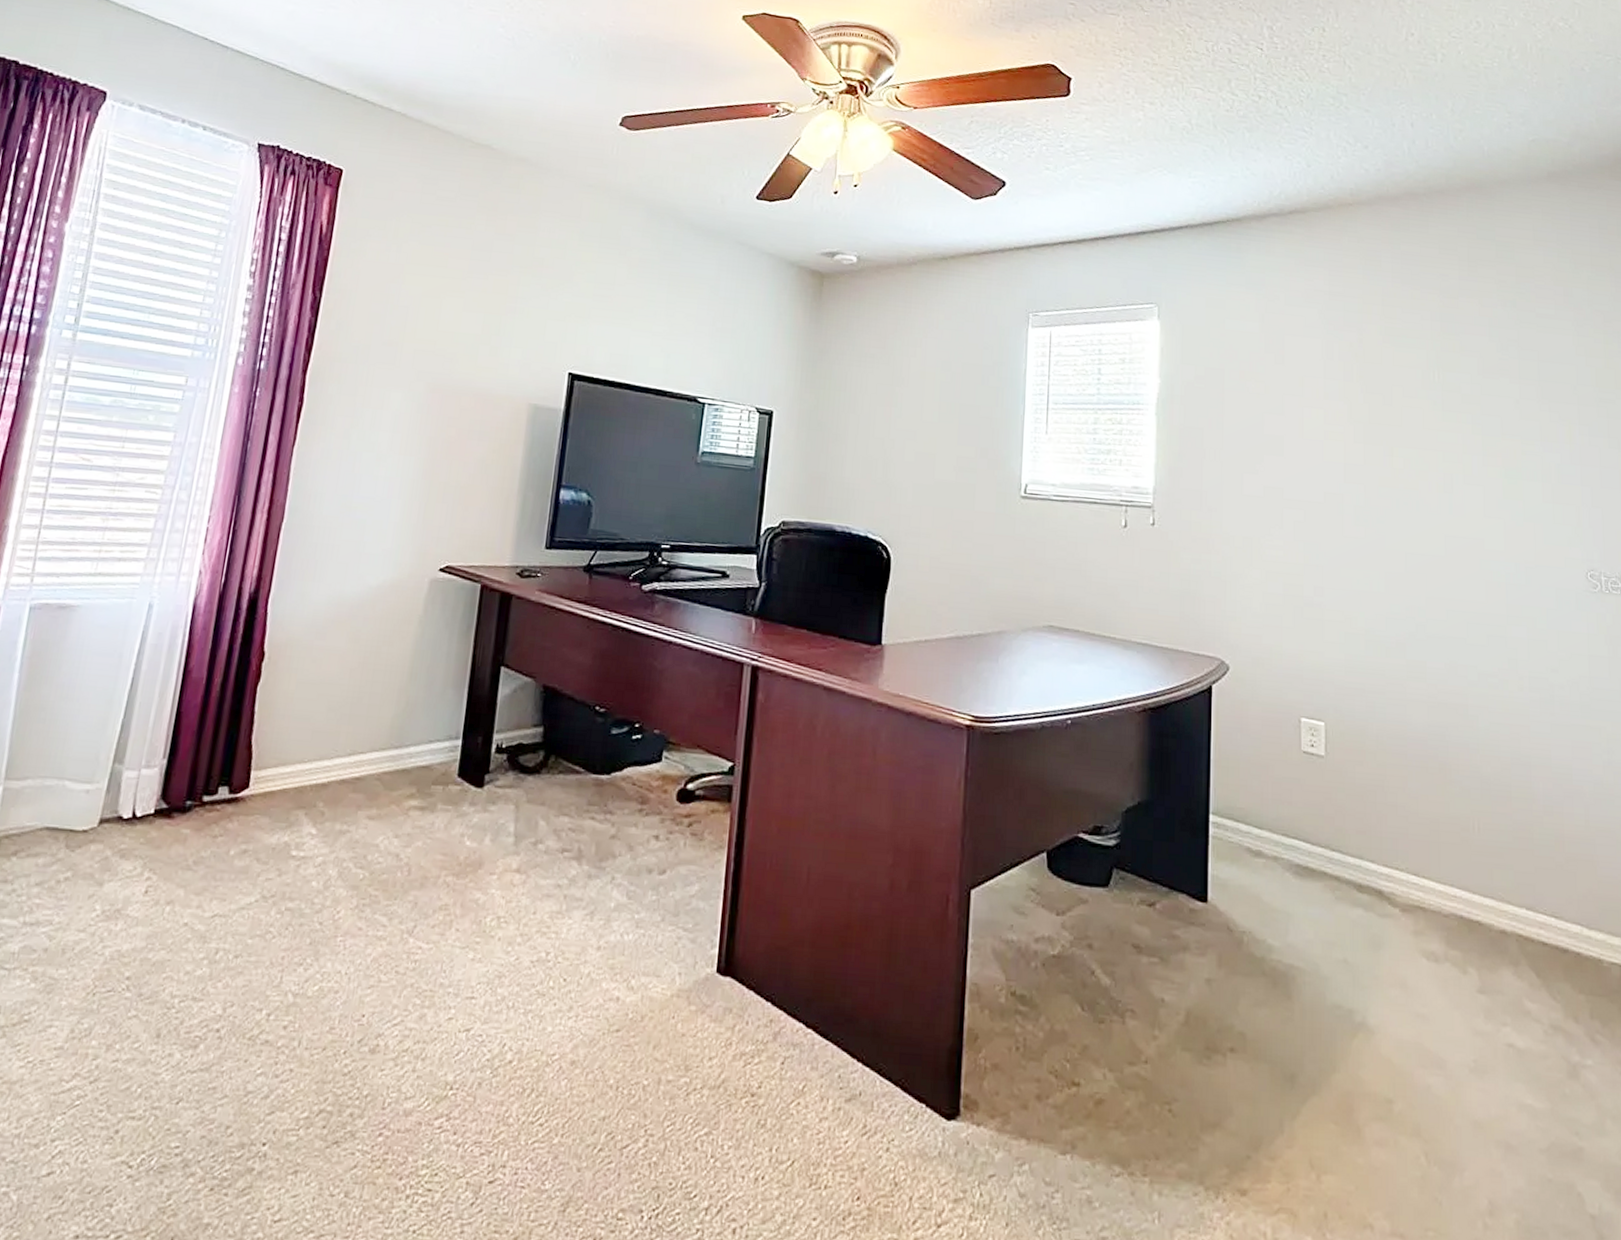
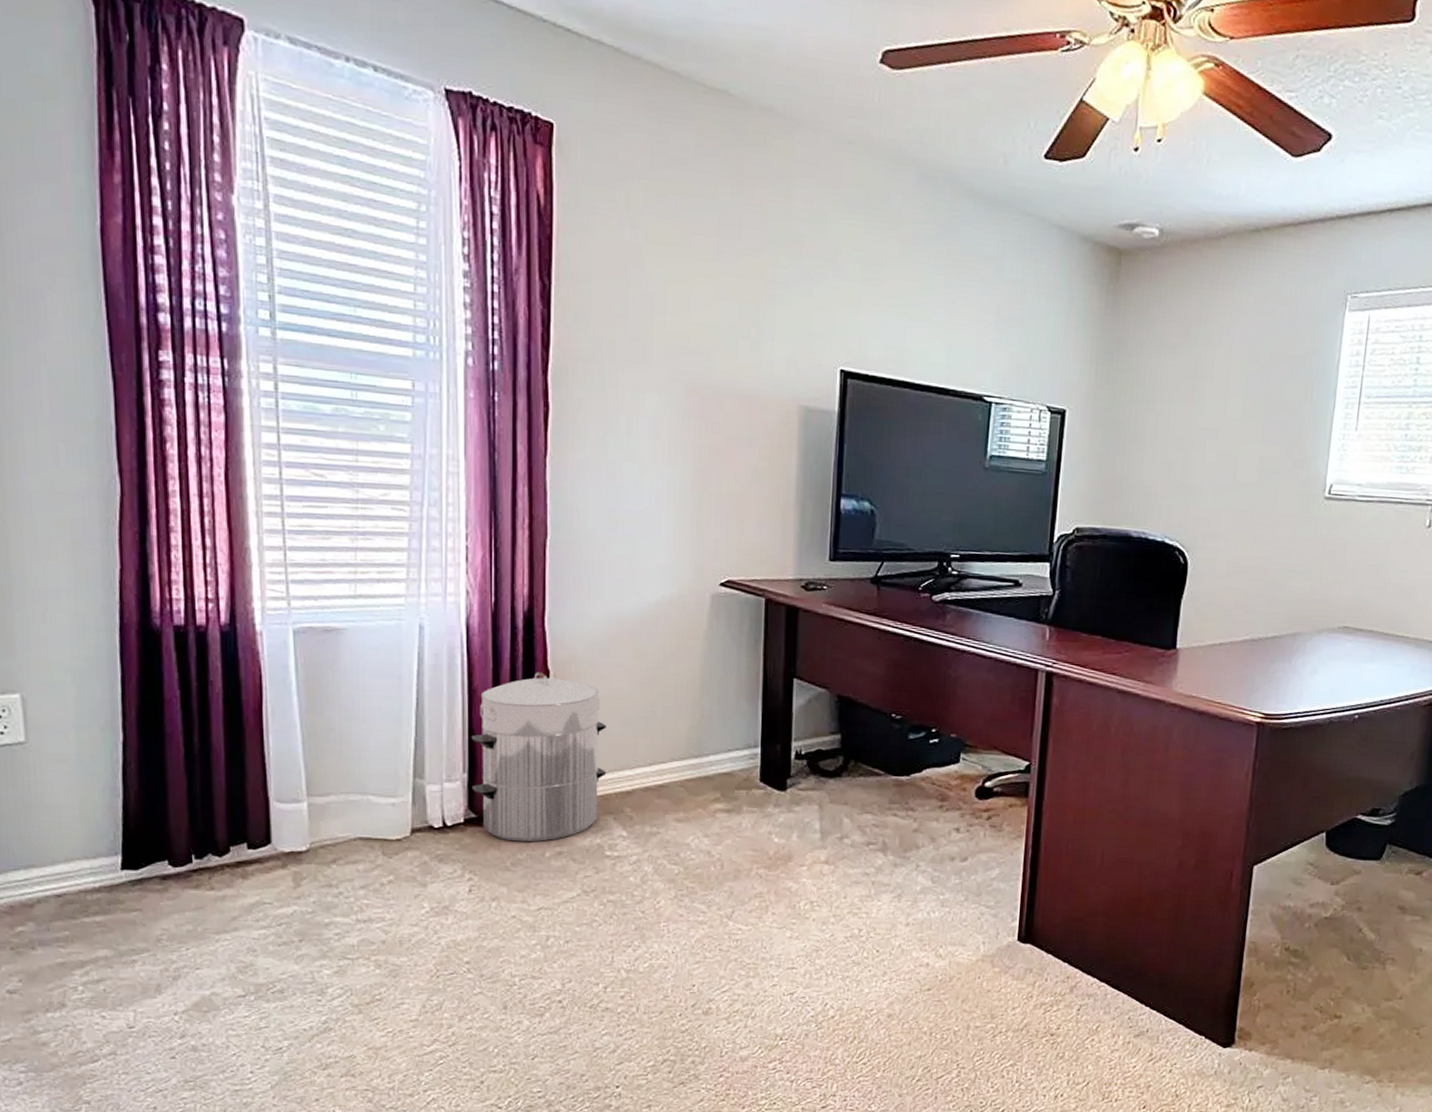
waste bin: none [168,654,312,838] -> present [471,672,606,842]

